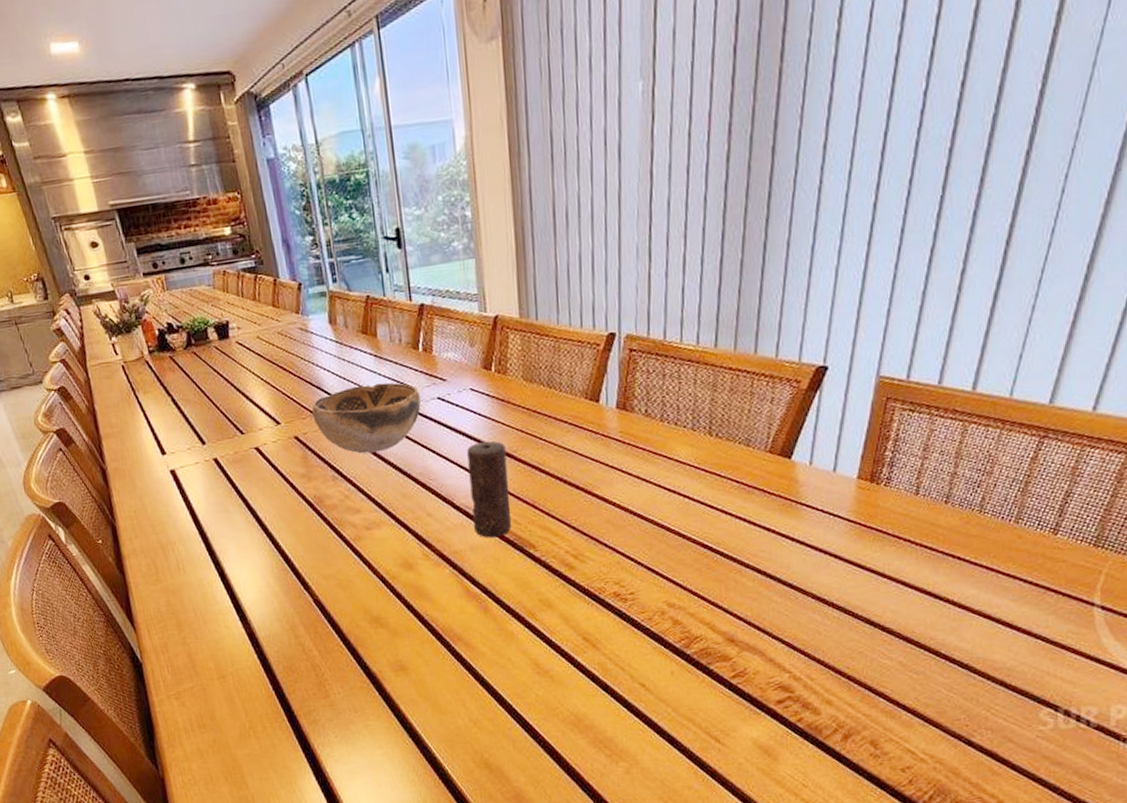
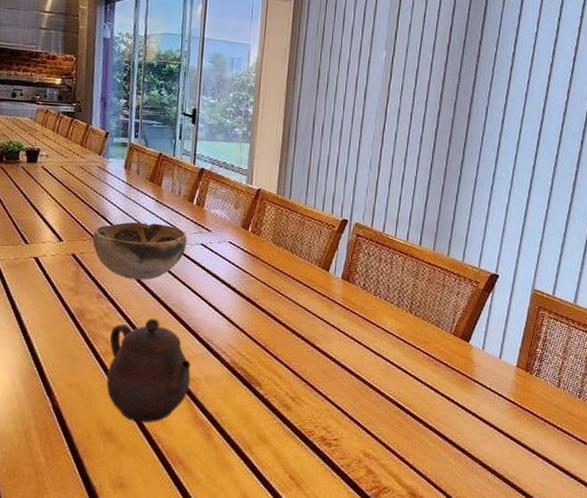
teapot: none [356,493,455,605] -> present [106,319,191,423]
candle: present [467,440,512,538] -> none [212,286,250,372]

